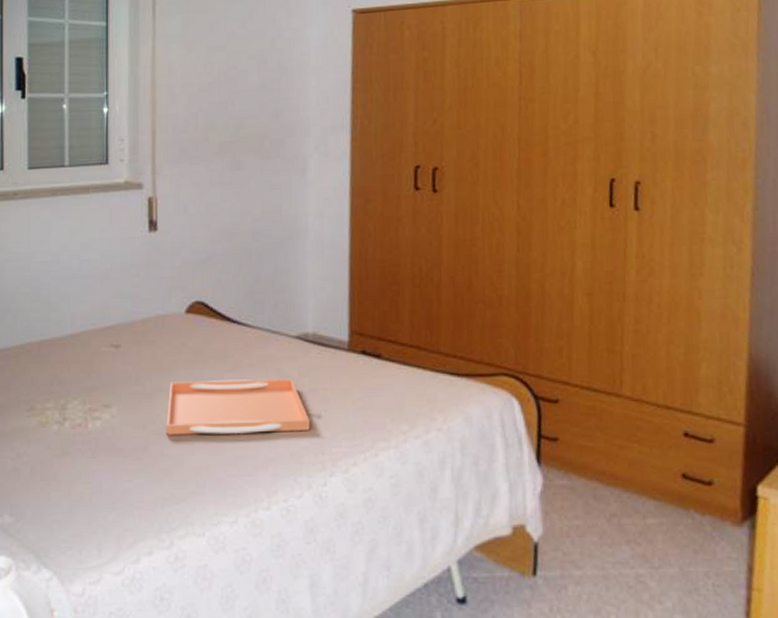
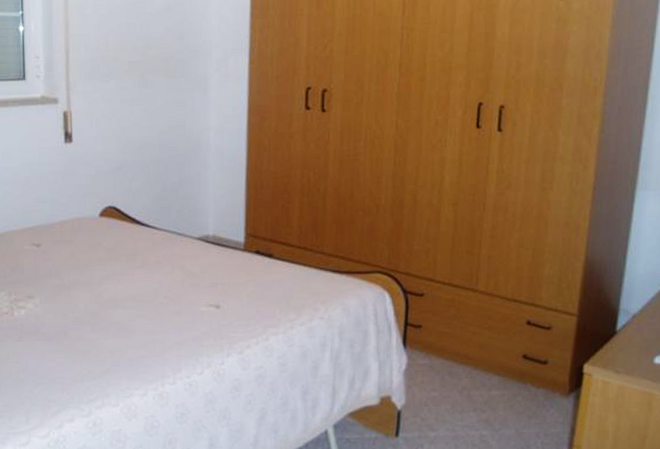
serving tray: present [166,379,310,435] -> none [83,275,210,322]

